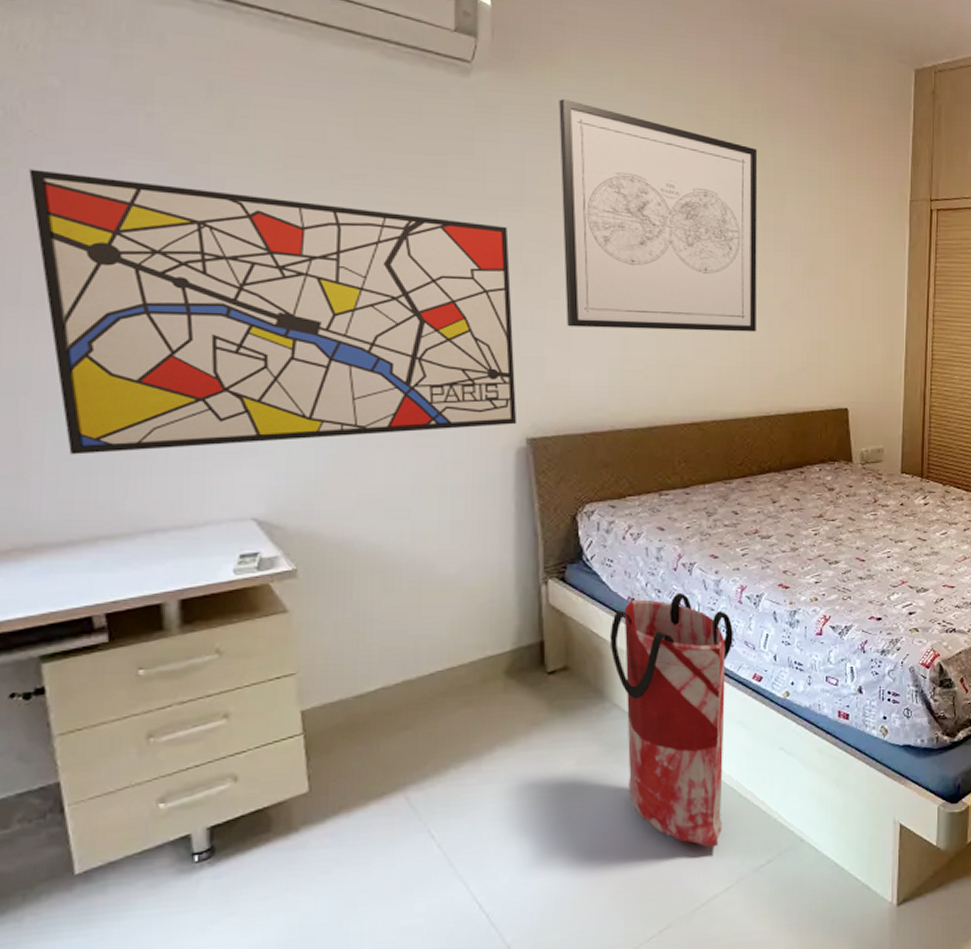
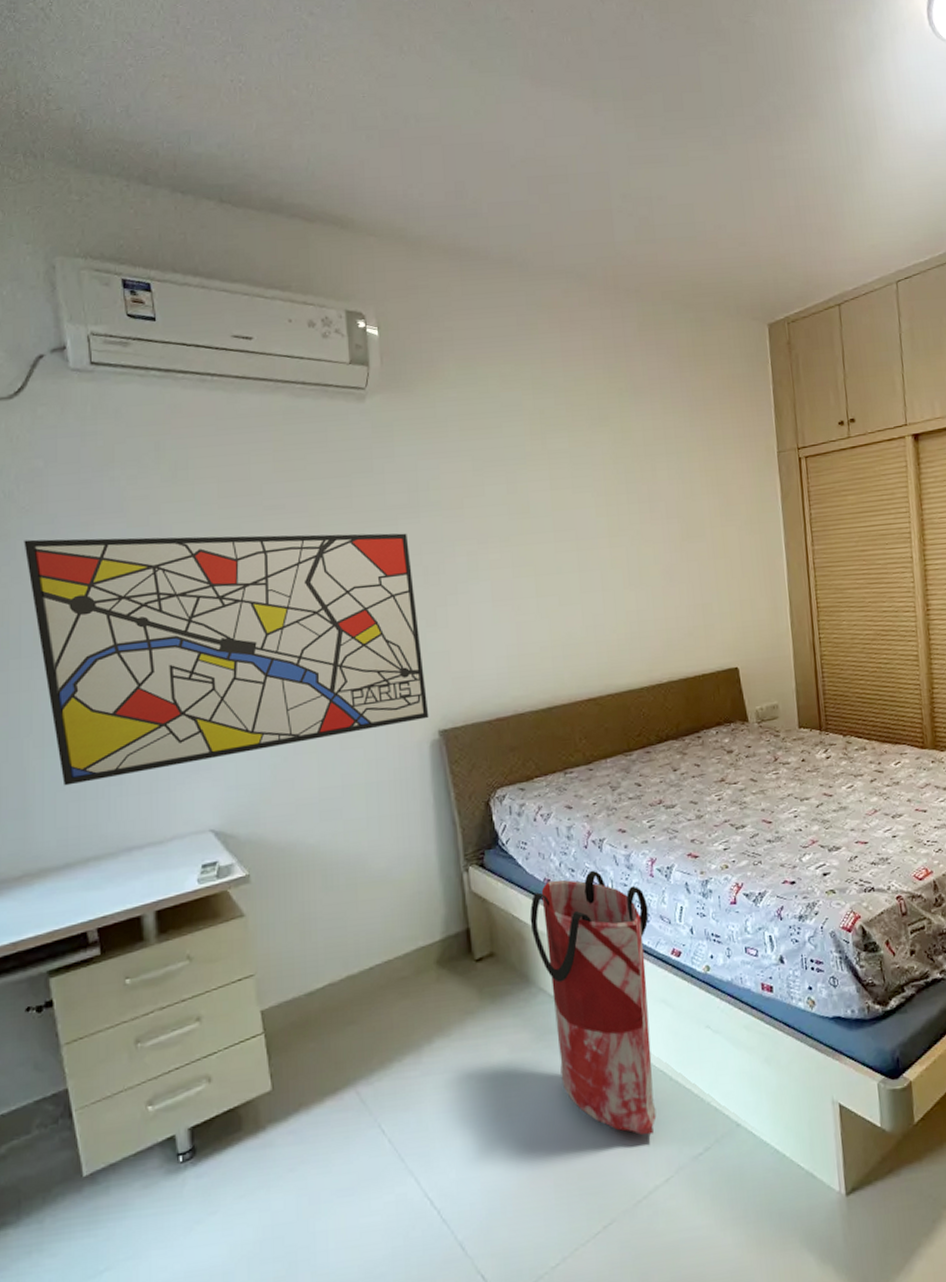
wall art: present [559,99,758,332] -> none [443,408,641,620]

